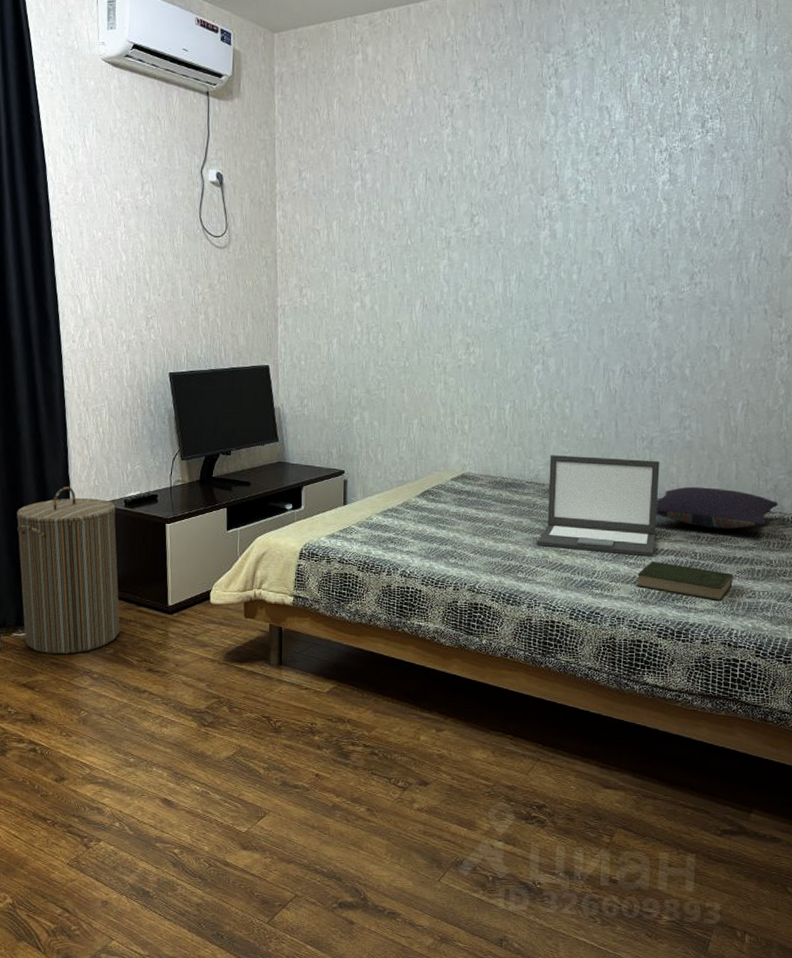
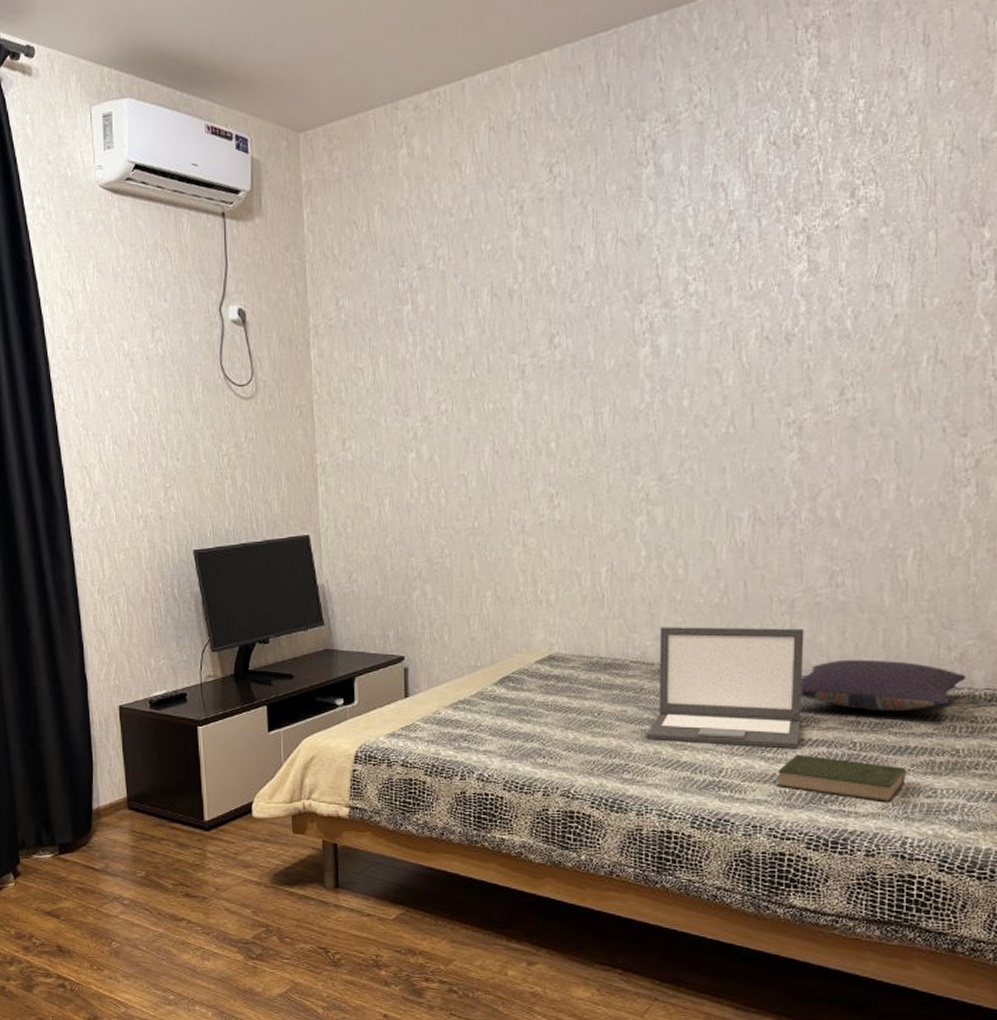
laundry hamper: present [17,486,120,655] -> none [31,687,151,879]

